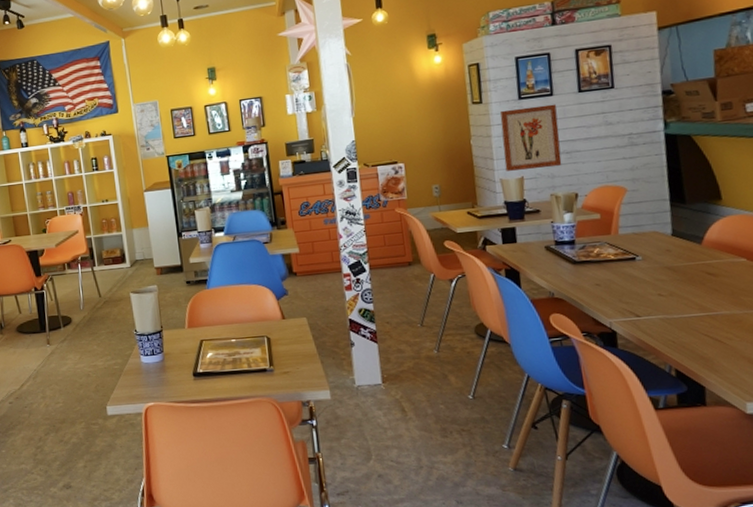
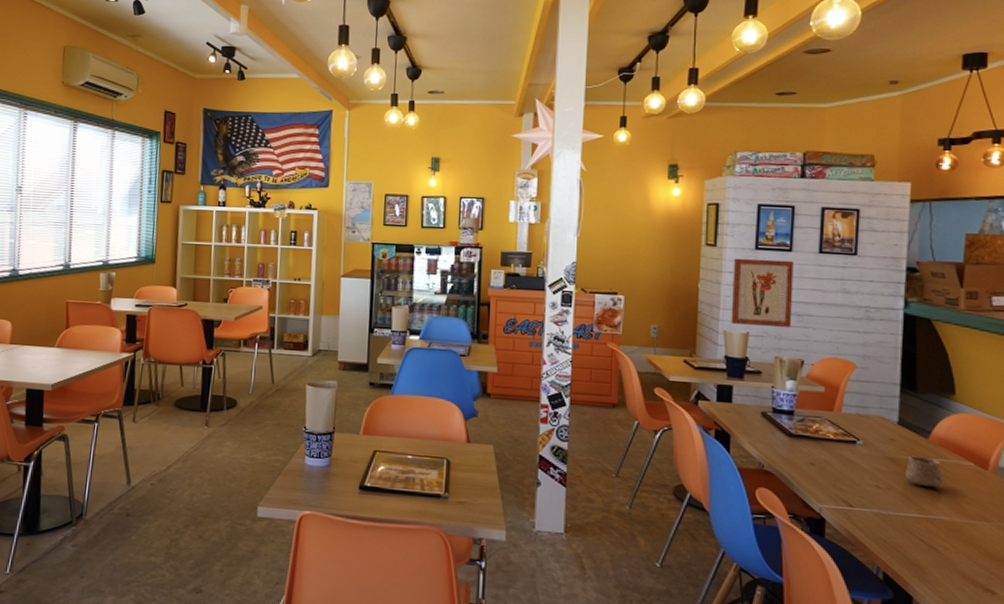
cup: none [684,260,721,287] -> present [905,455,944,487]

